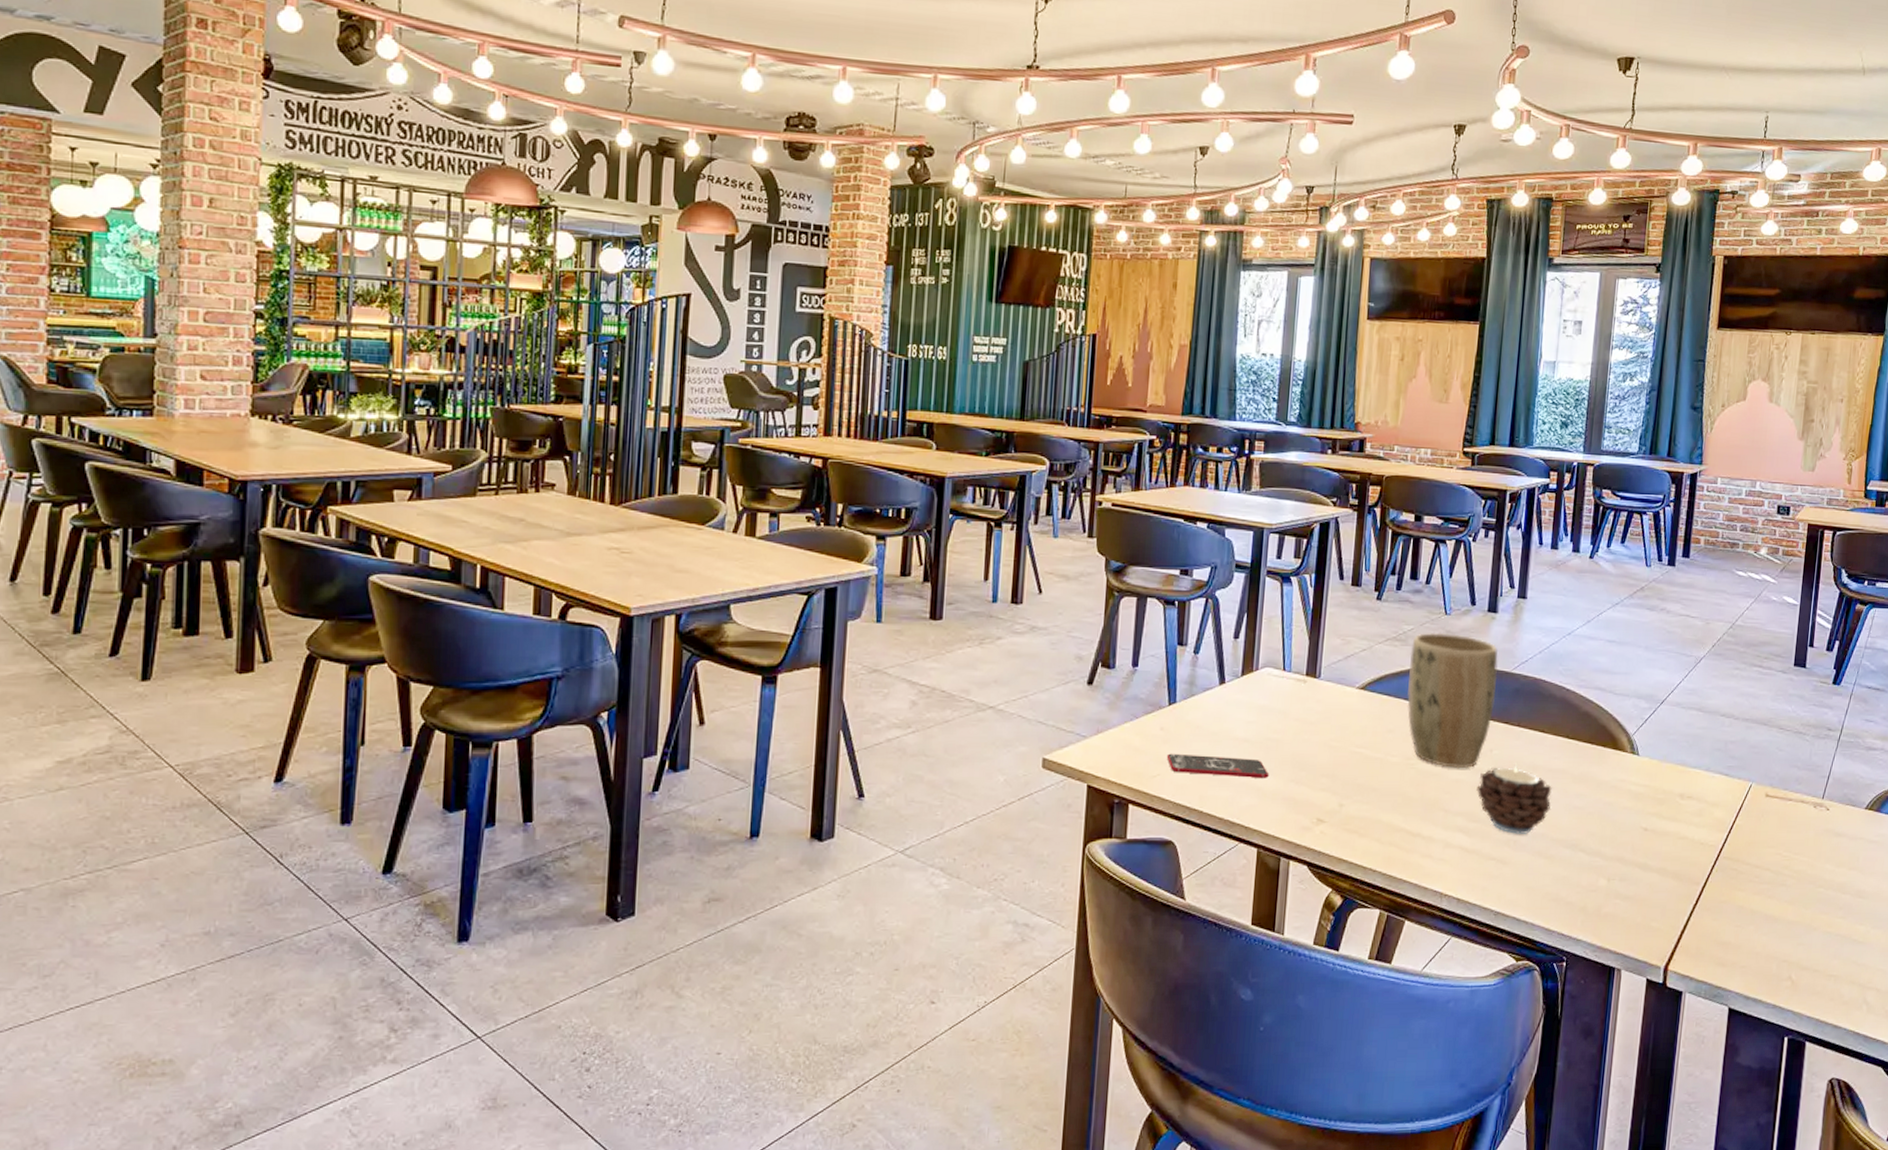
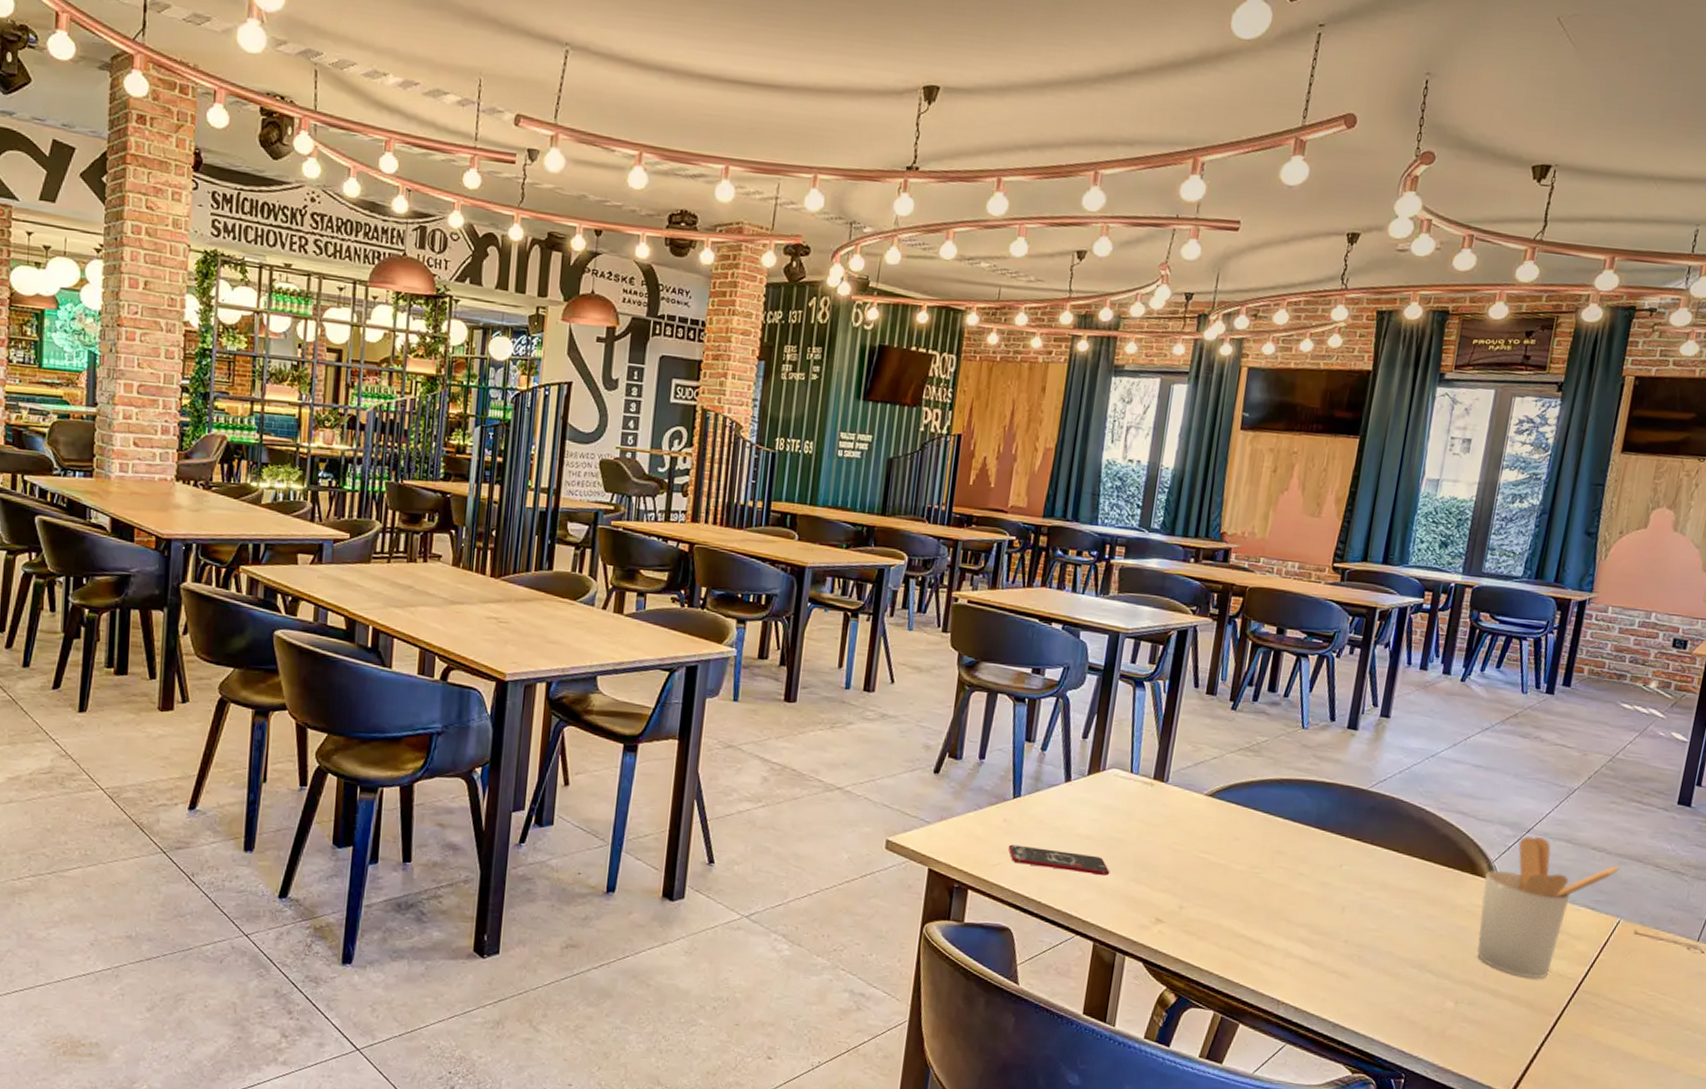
plant pot: present [1407,632,1498,769] -> none [1255,745,1355,882]
candle: present [1476,763,1552,834] -> none [1322,880,1403,951]
utensil holder: none [1624,707,1747,849] -> present [1477,836,1620,979]

